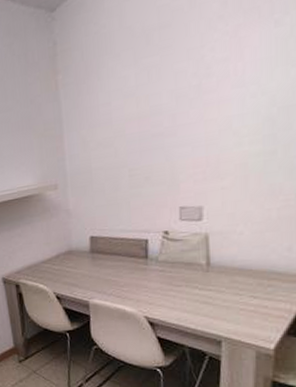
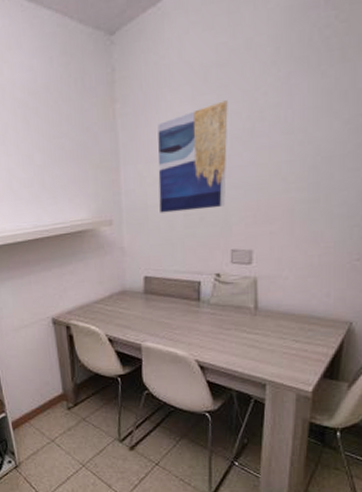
wall art: none [100,60,173,176] -> present [158,100,228,213]

